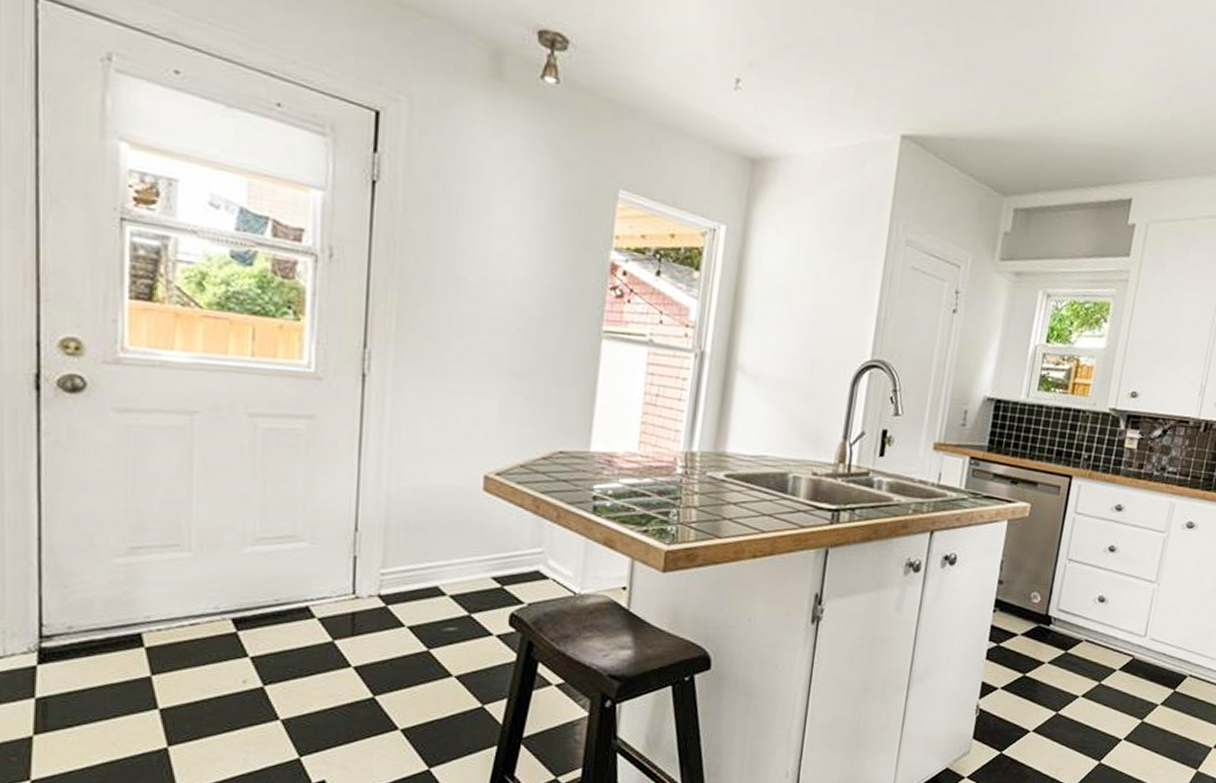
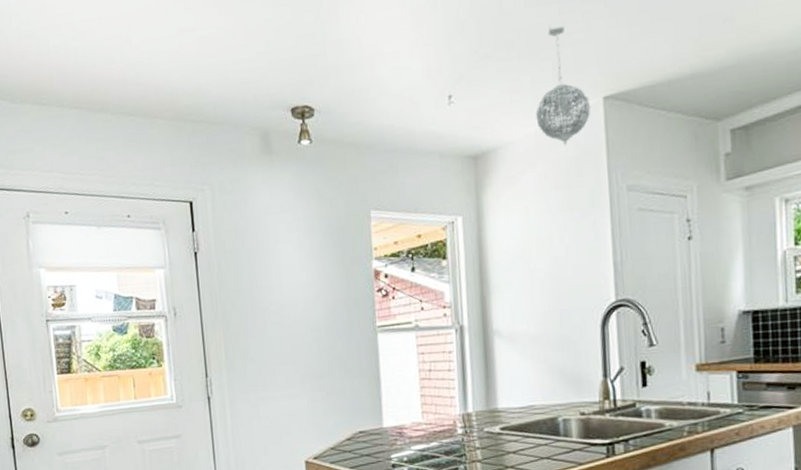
pendant light: none [827,34,887,178] -> present [536,22,591,146]

